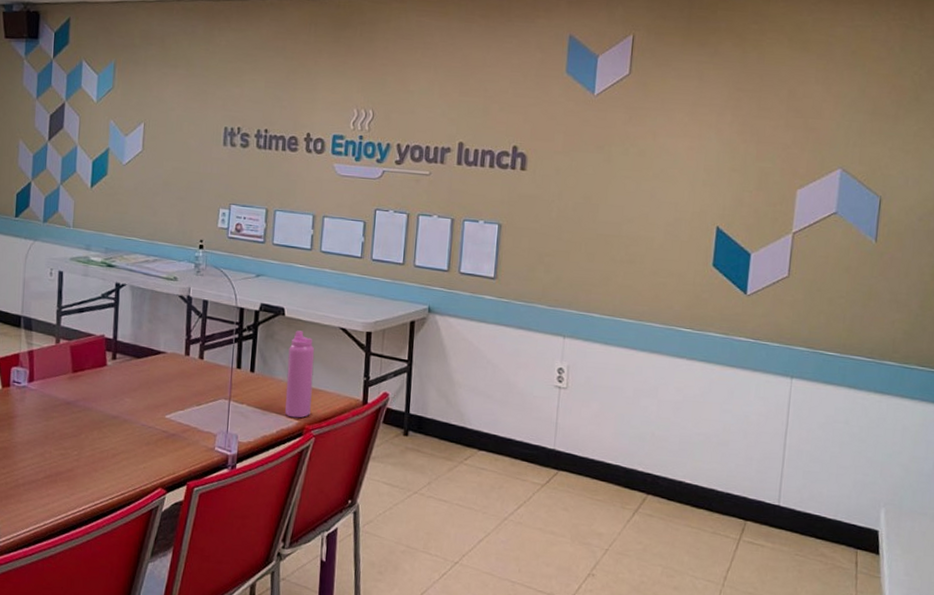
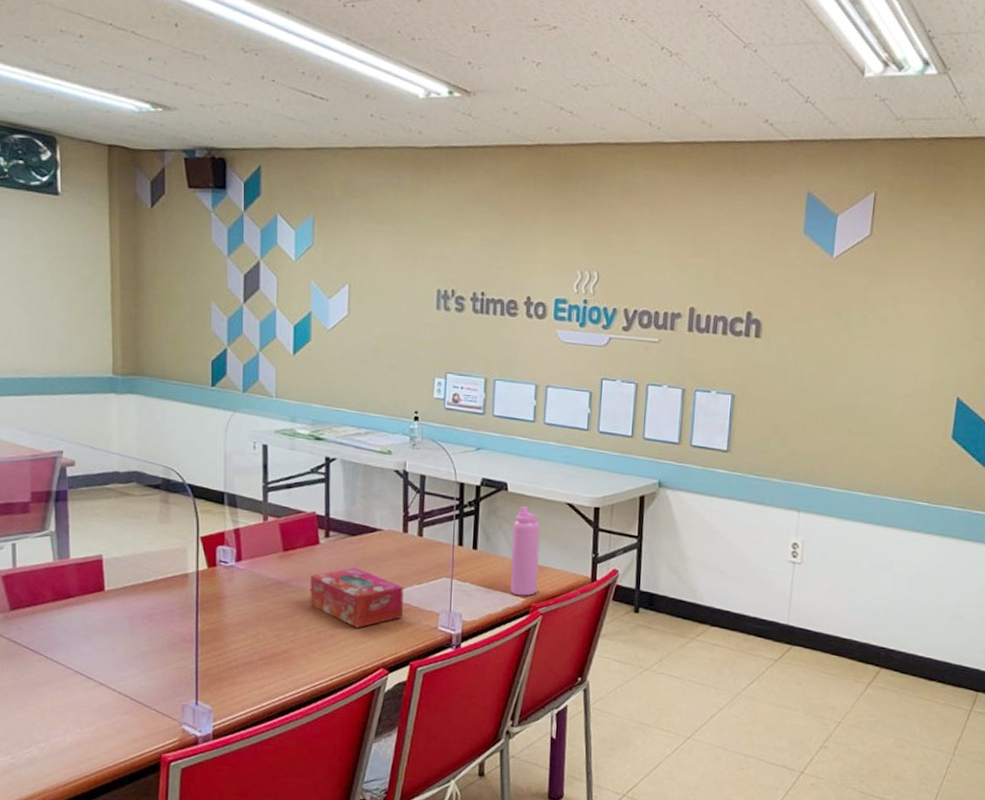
tissue box: none [95,389,184,448] -> present [310,567,404,628]

